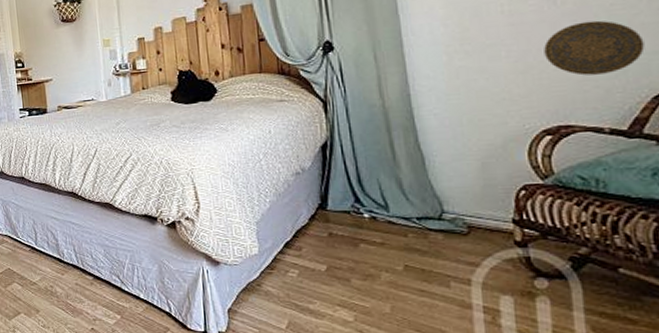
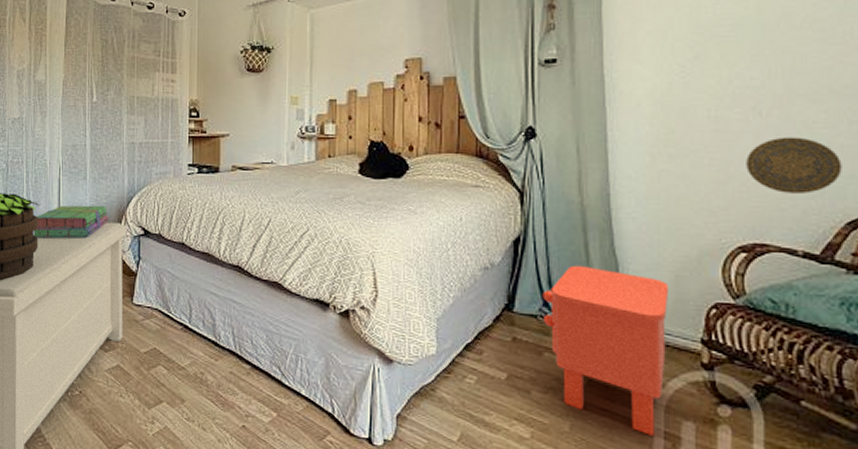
nightstand: none [353,162,479,311] -> present [542,265,670,436]

